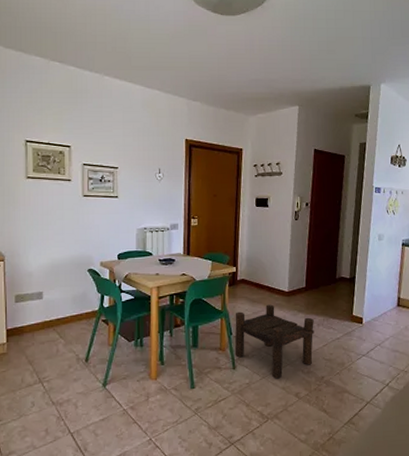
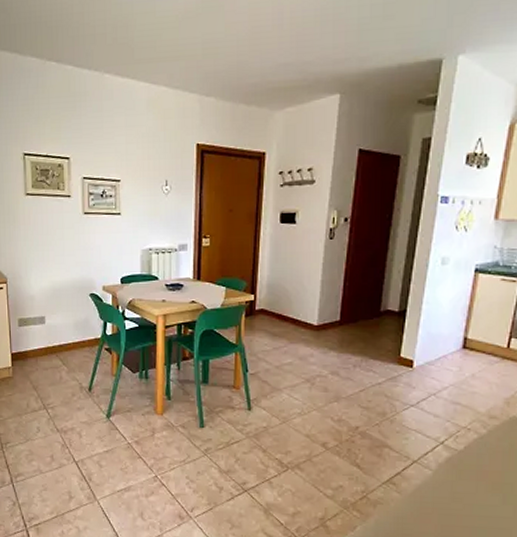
stool: present [234,304,314,379] -> none [250,339,349,425]

